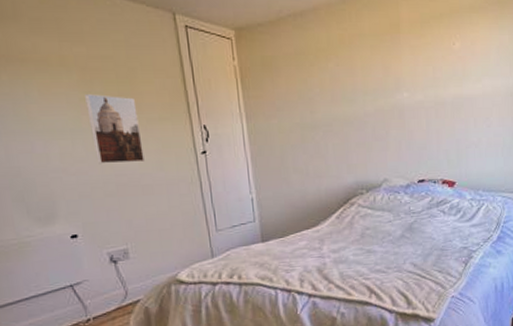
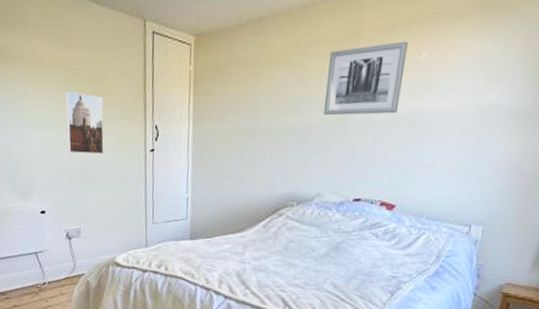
wall art: none [375,33,444,104] -> present [323,41,408,116]

